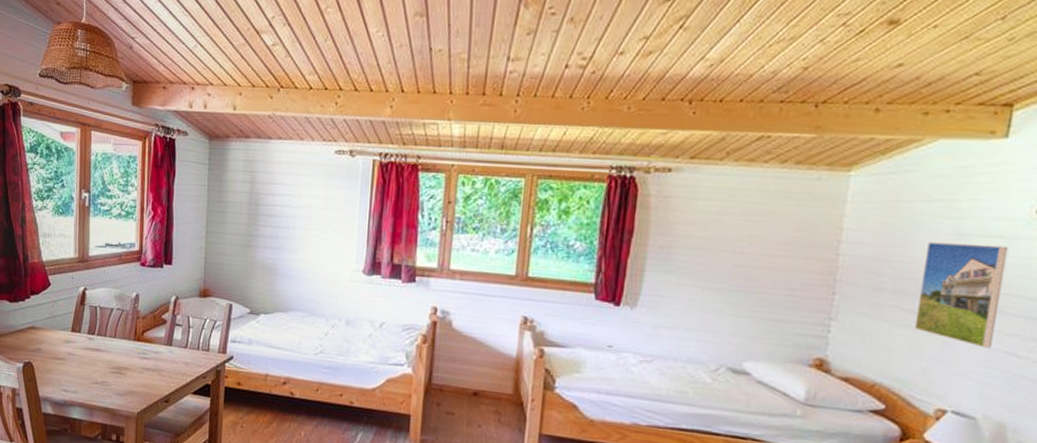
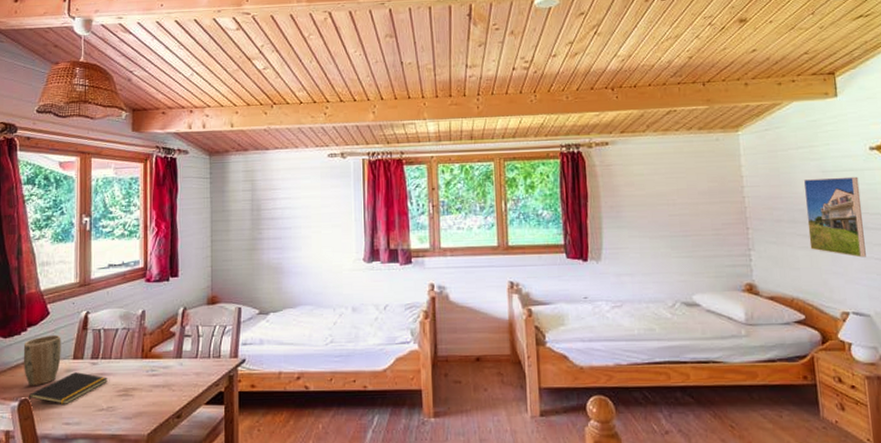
plant pot: none [27,305,61,352] -> present [23,335,61,385]
notepad: none [31,344,102,373] -> present [28,372,108,404]

